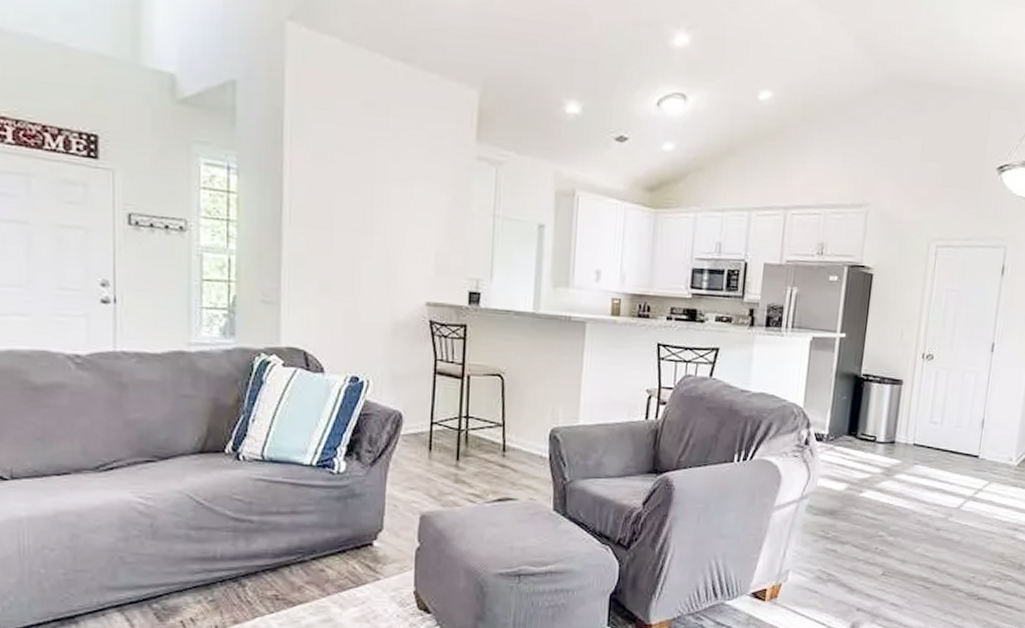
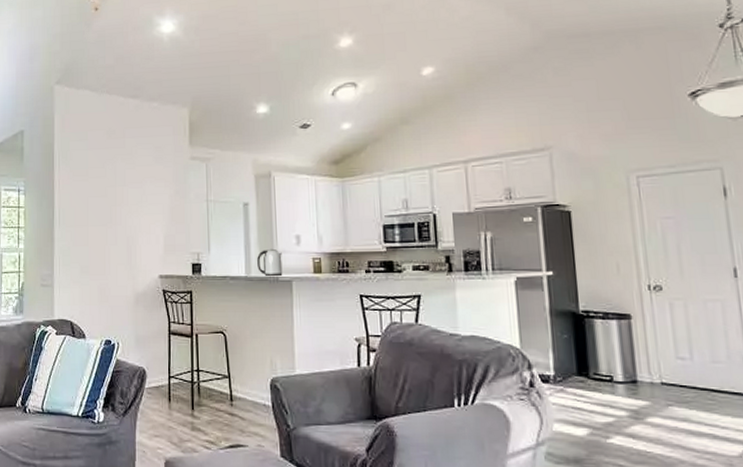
kettle: none [548,282,578,316] -> present [257,248,283,277]

